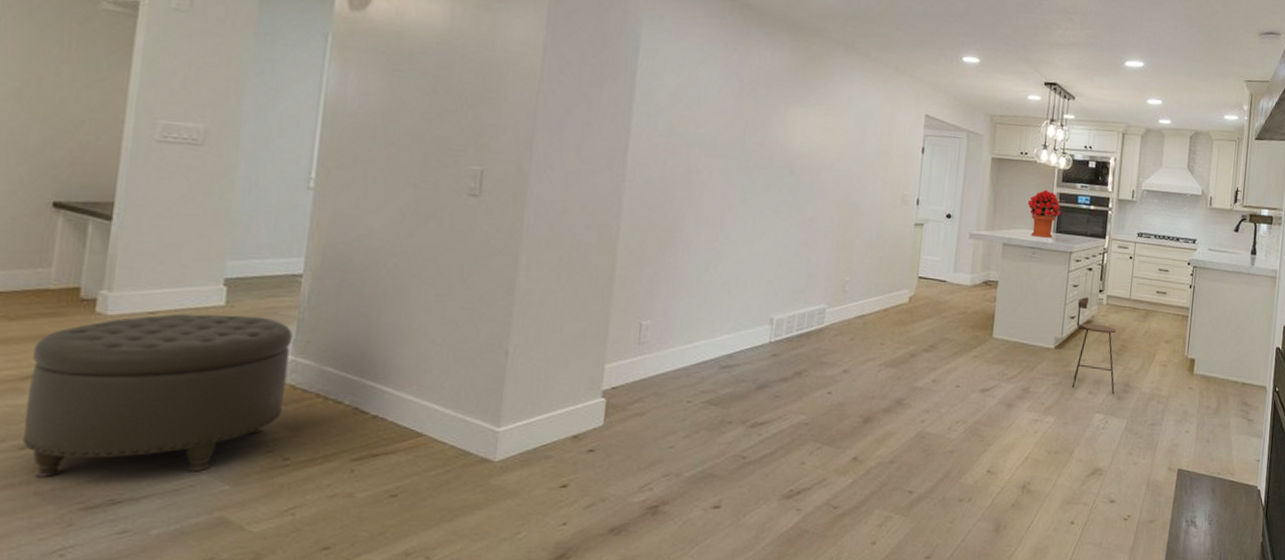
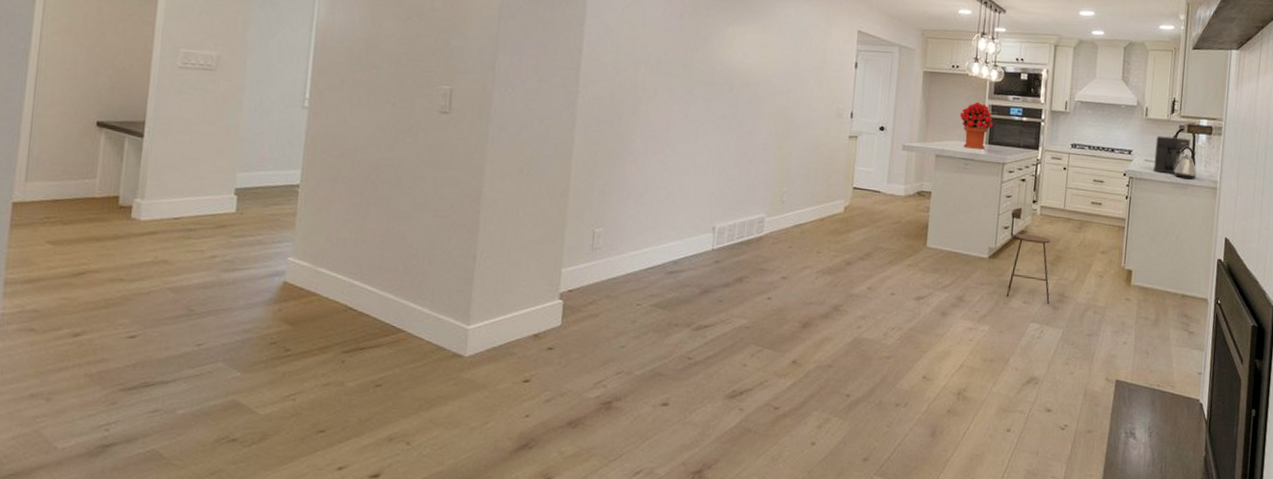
ottoman: present [22,313,292,479] -> none [74,219,292,362]
coffee maker: none [1216,225,1252,264] -> present [1153,136,1190,175]
kettle: none [1235,235,1258,269] -> present [1173,146,1197,180]

